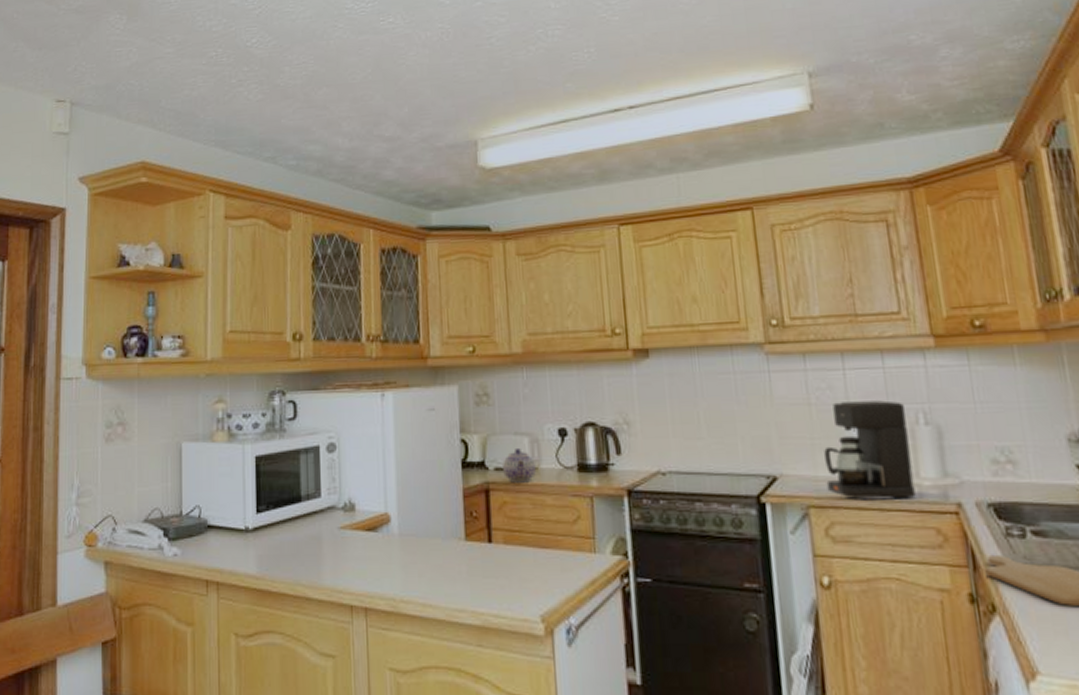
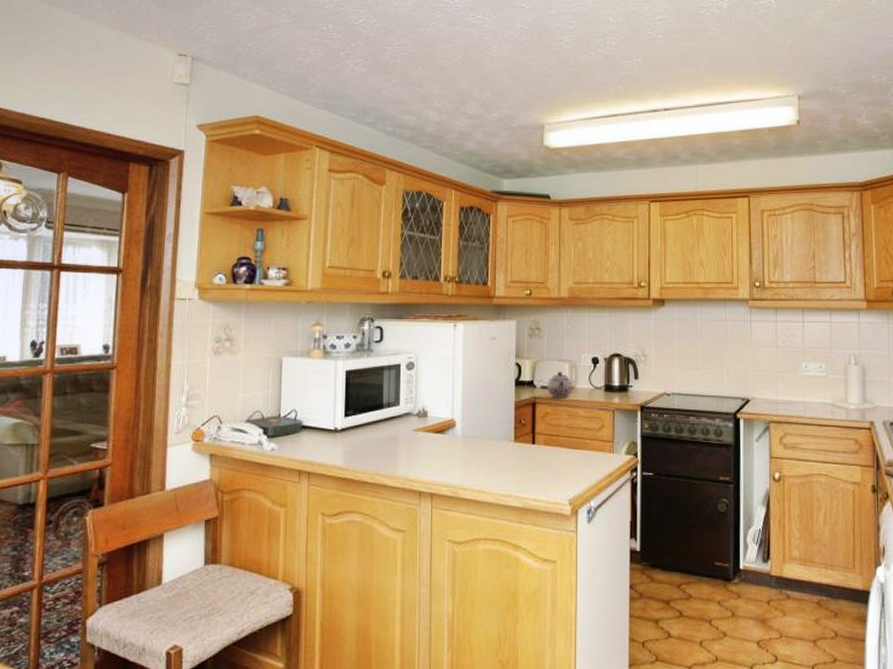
coffee maker: present [824,400,916,499] -> none [784,346,844,417]

